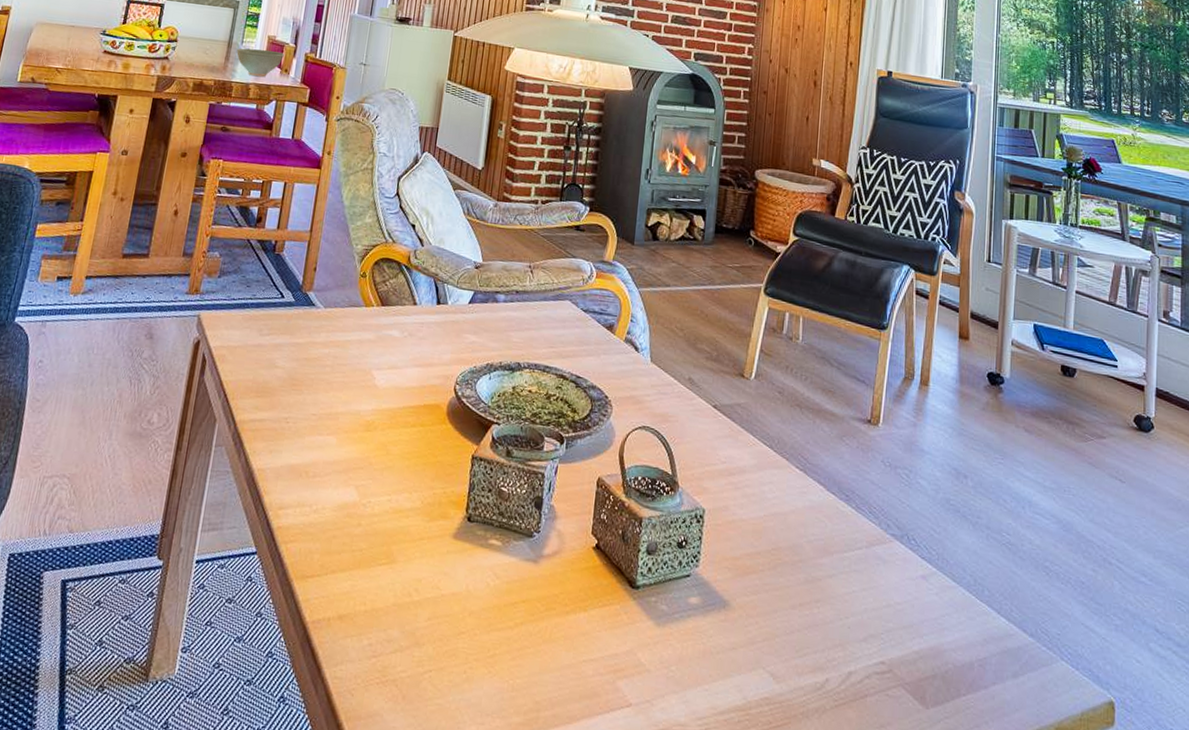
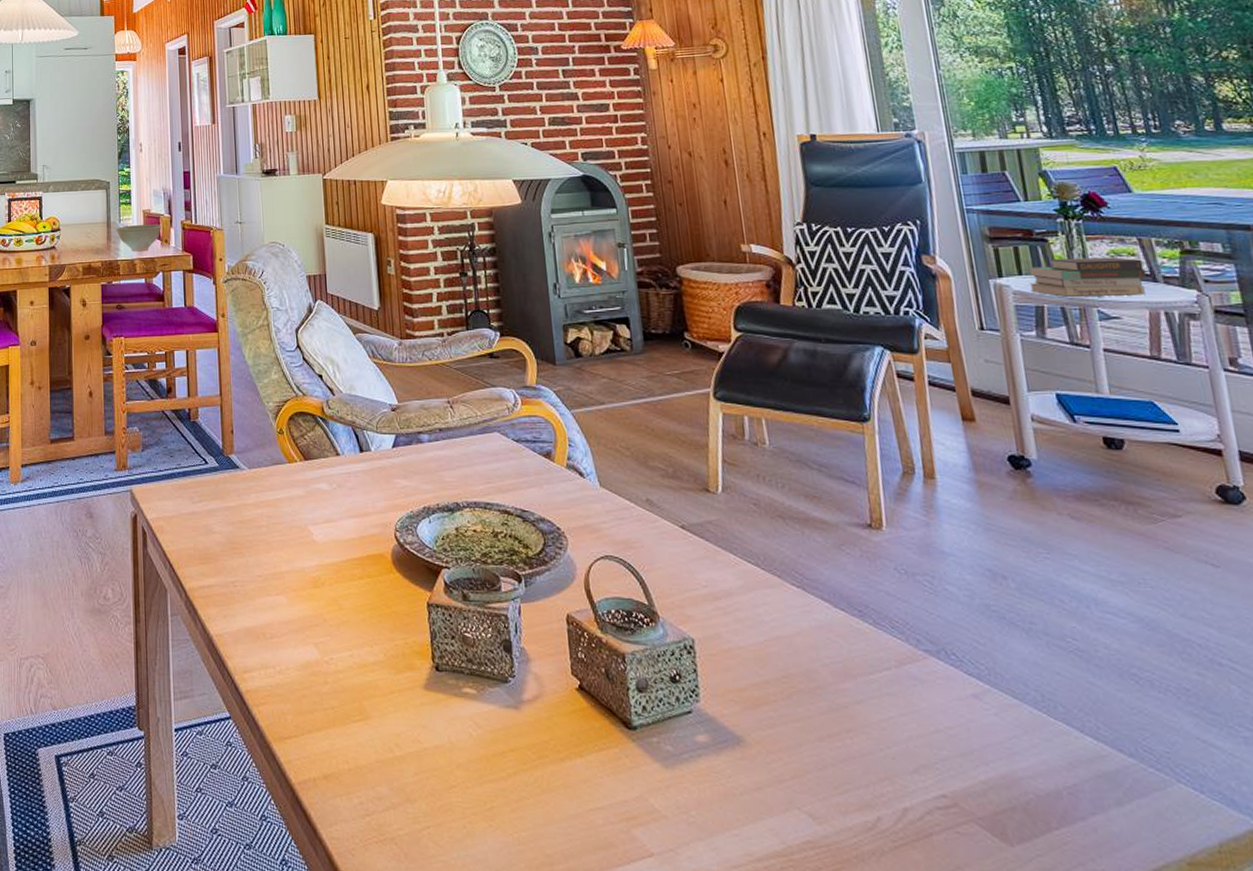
books: none [1031,209,1119,250] -> present [1029,257,1147,297]

